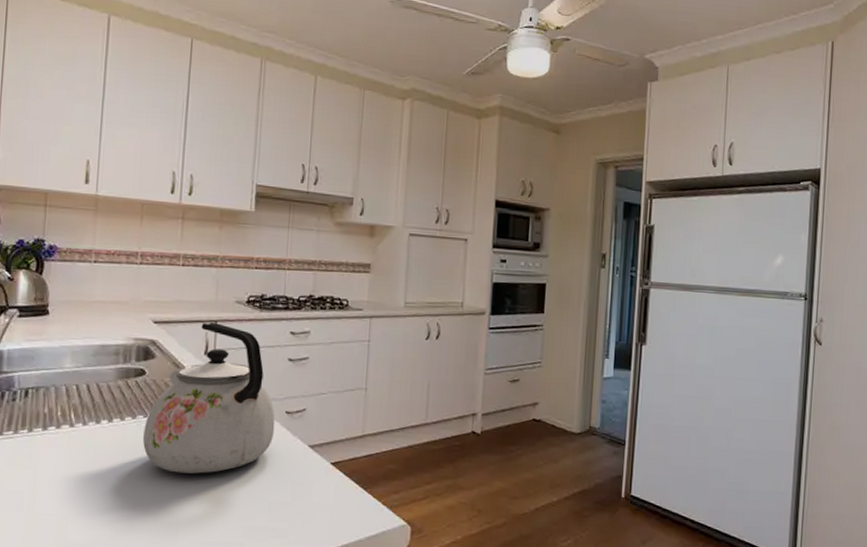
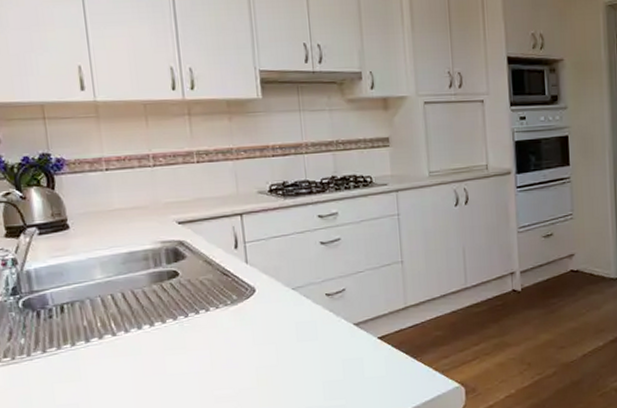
kettle: present [142,322,275,474] -> none [186,215,318,367]

